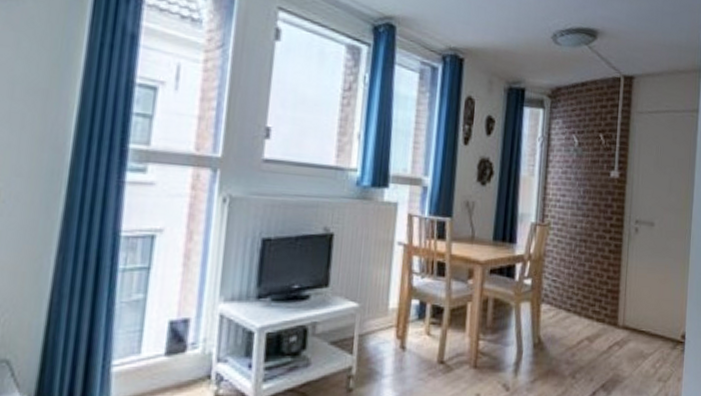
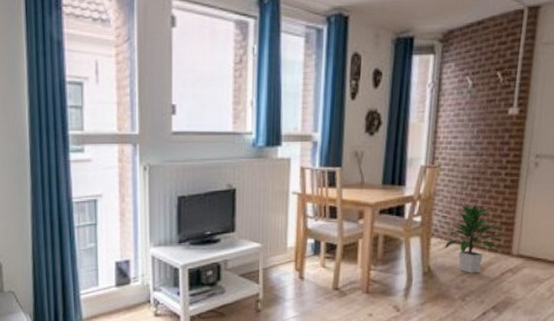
indoor plant: none [555,267,613,346] -> present [445,203,507,273]

